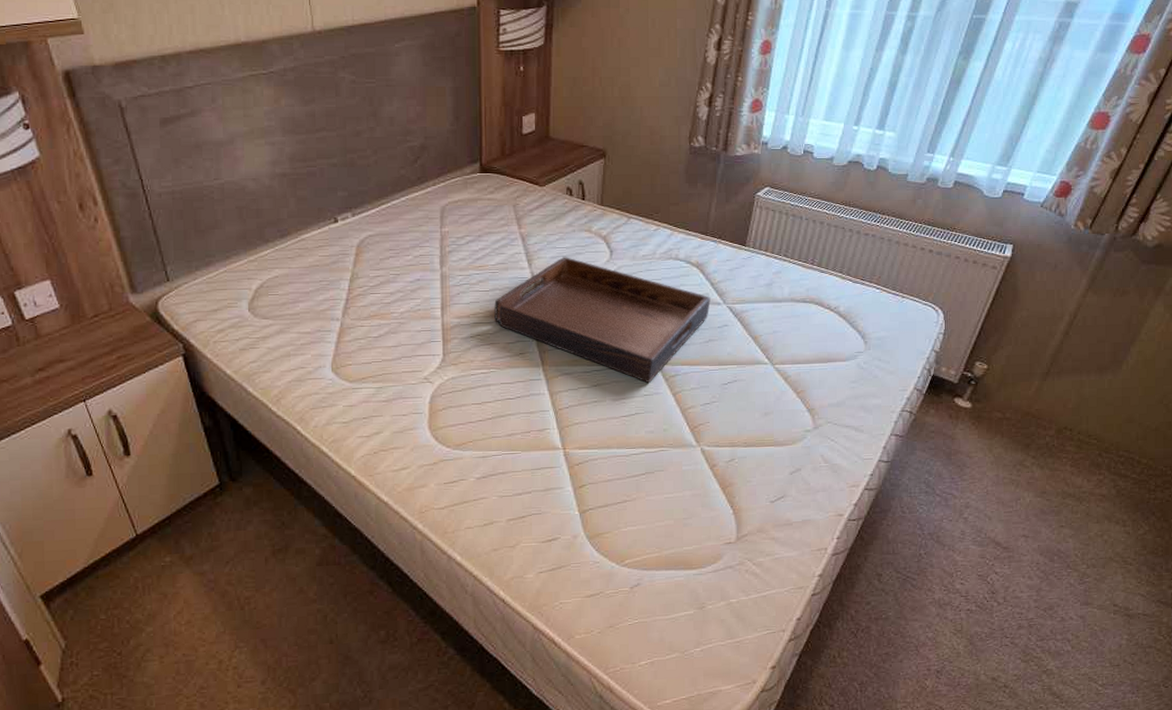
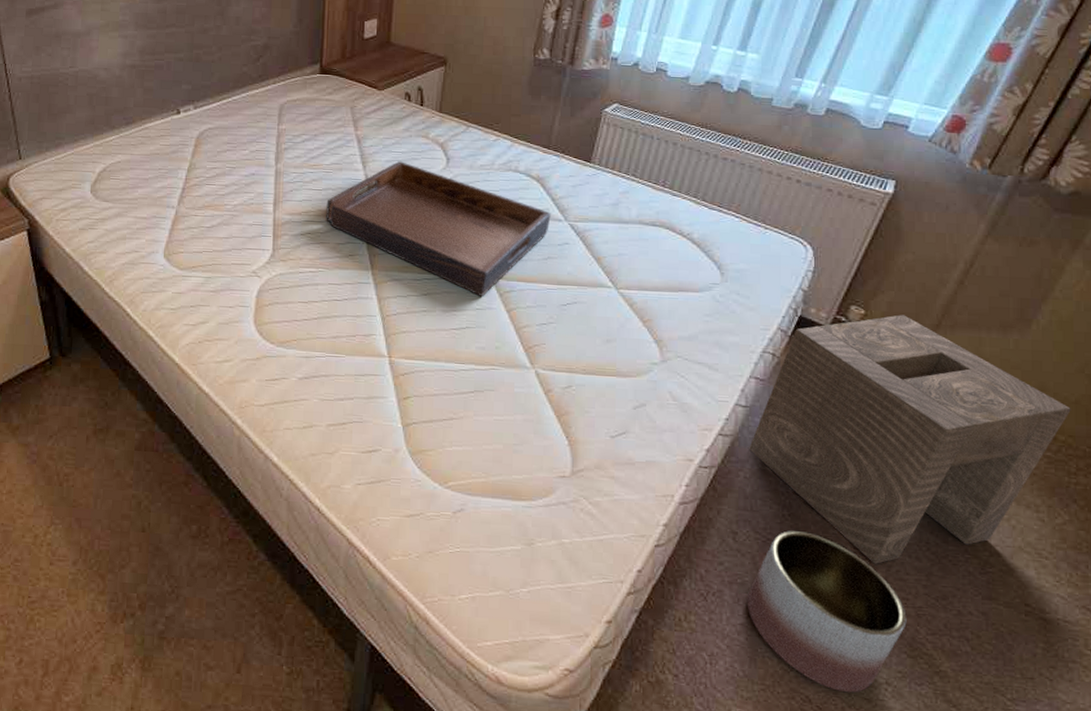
planter: none [890,566,1021,699] -> present [747,530,907,693]
stool: none [891,366,1152,587] -> present [749,314,1071,564]

